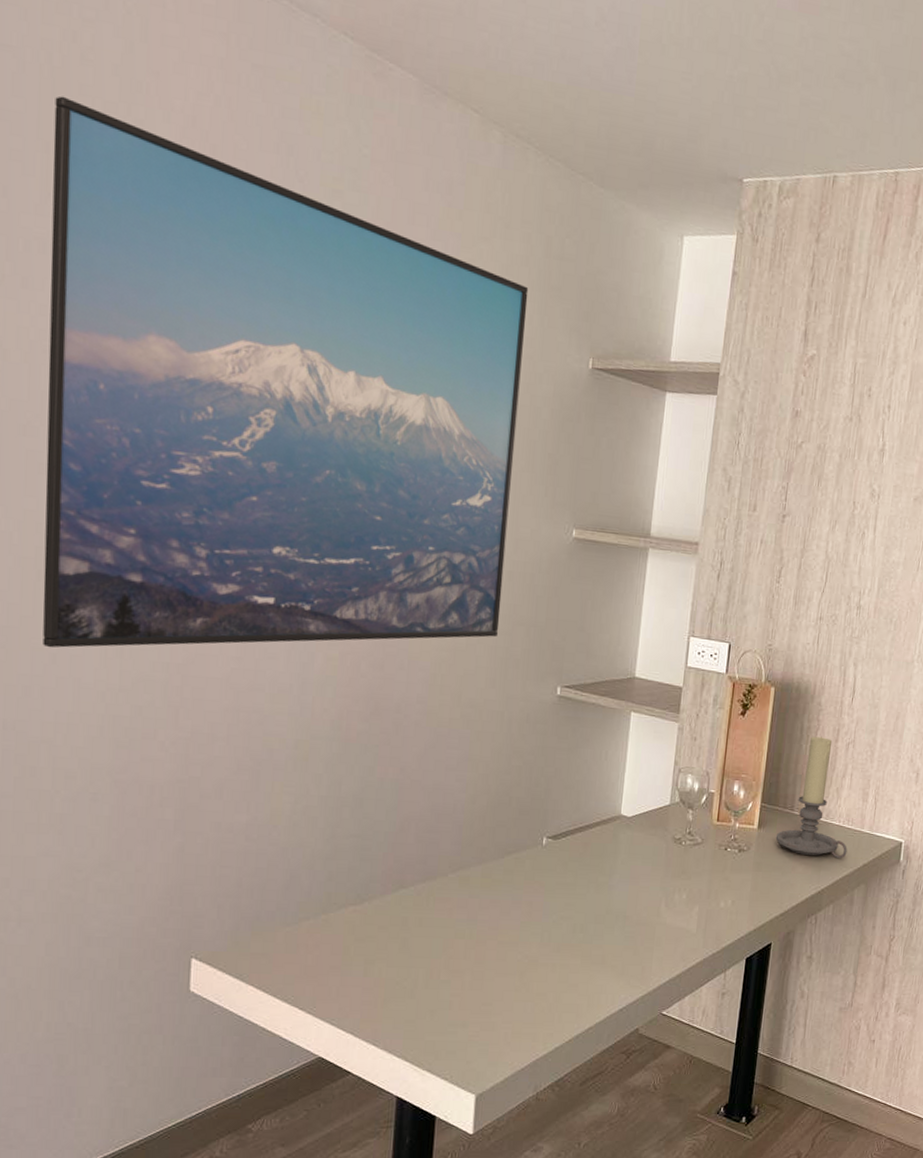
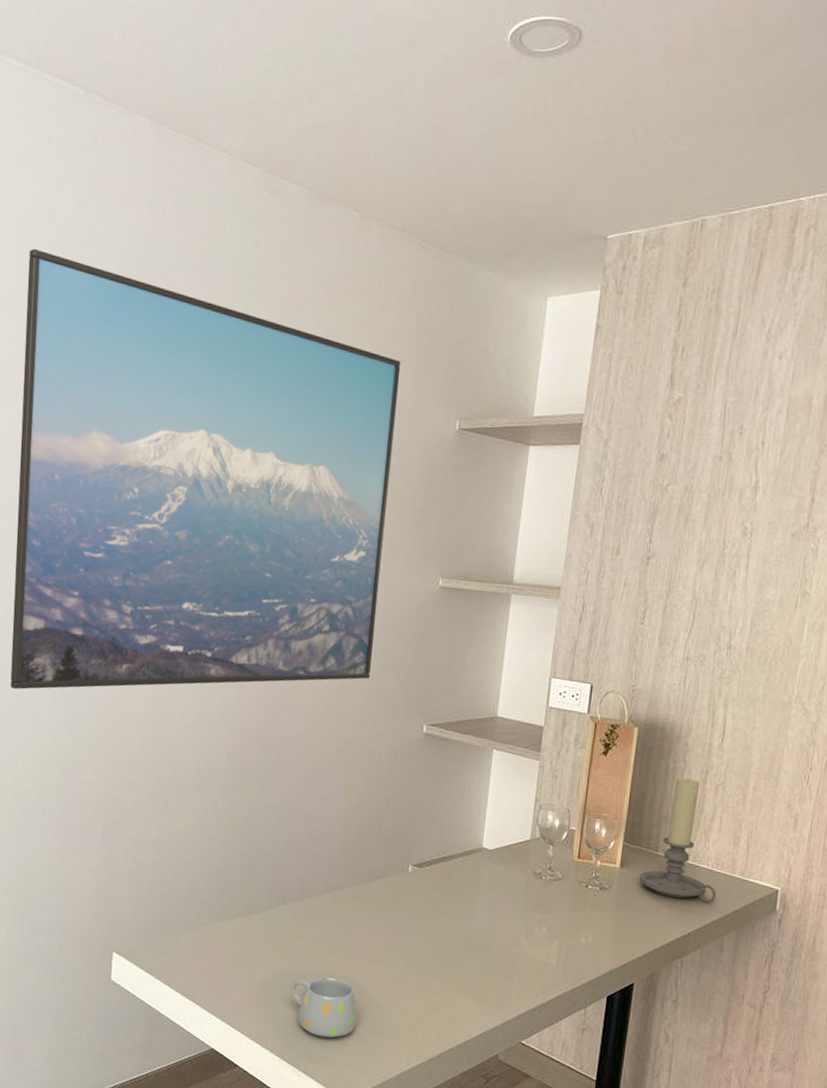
mug: none [411,964,489,1031] -> present [290,977,358,1038]

